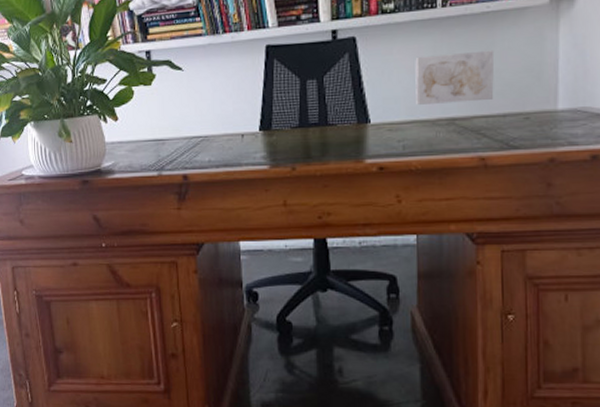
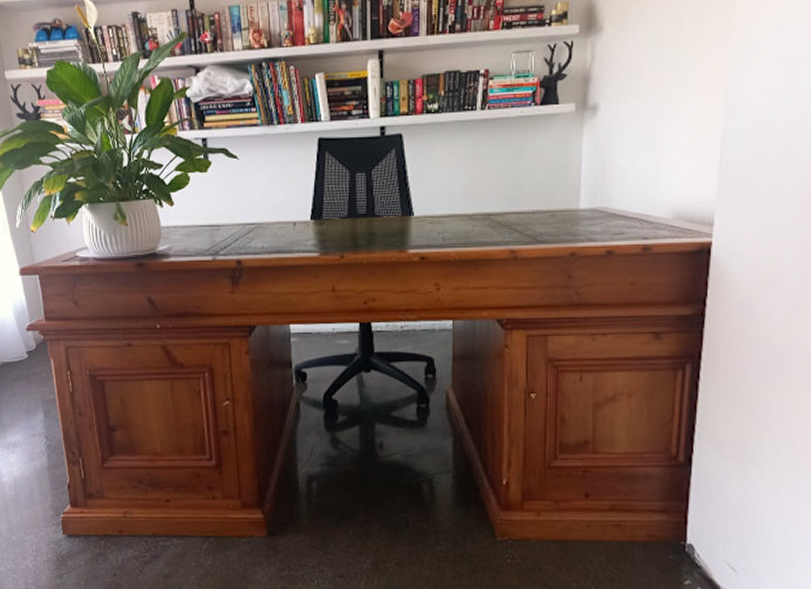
wall art: present [415,50,495,105] -> none [455,151,526,200]

